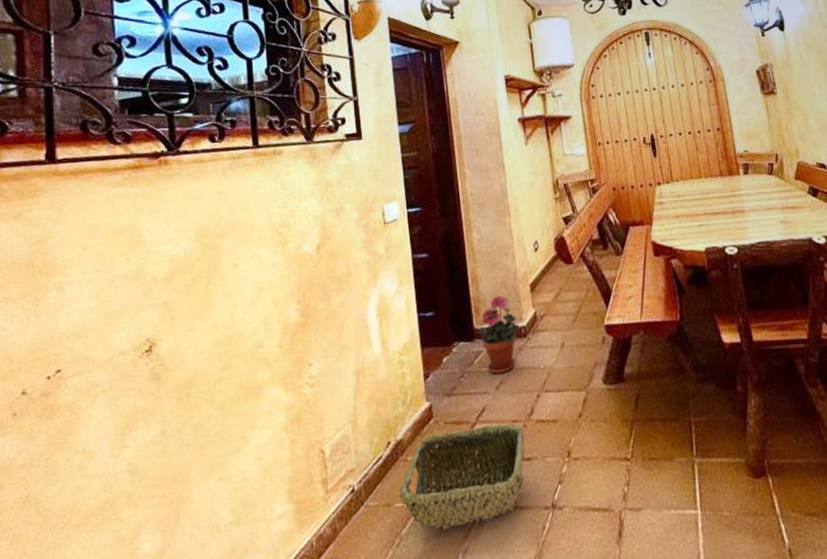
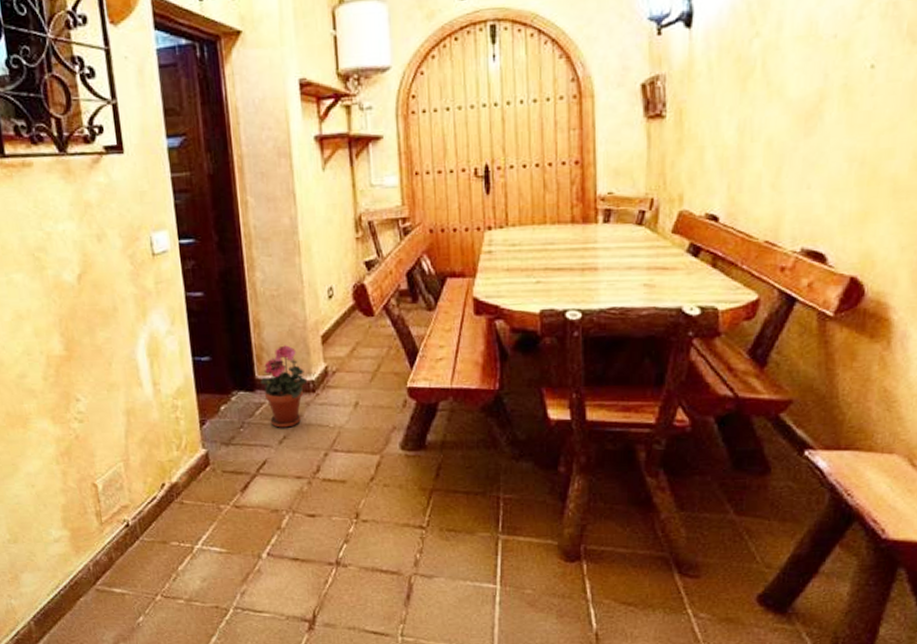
woven basket: present [399,423,525,530] -> none [174,478,309,571]

